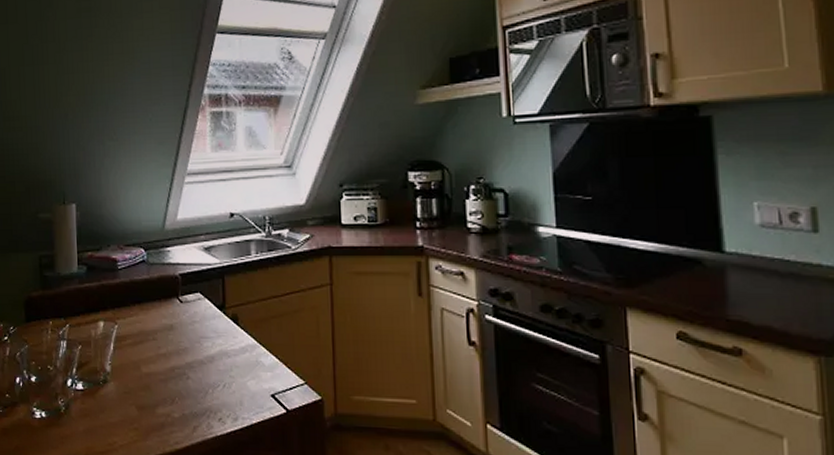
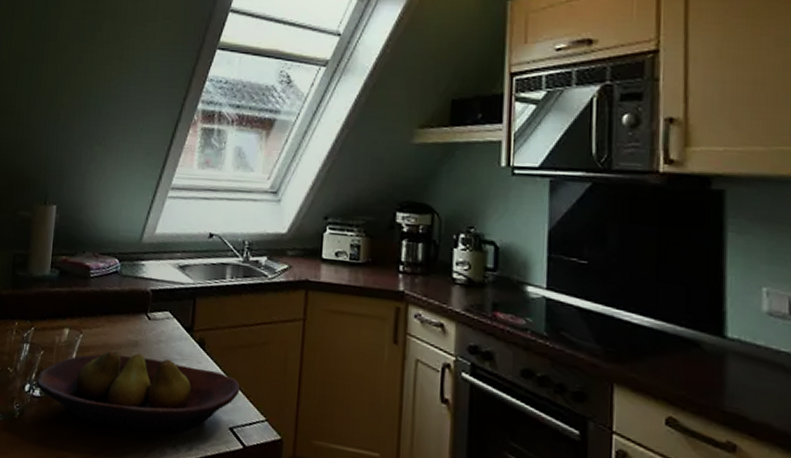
fruit bowl: none [77,335,277,409] -> present [36,350,240,434]

